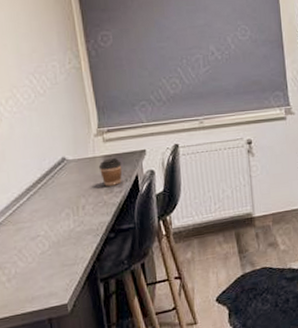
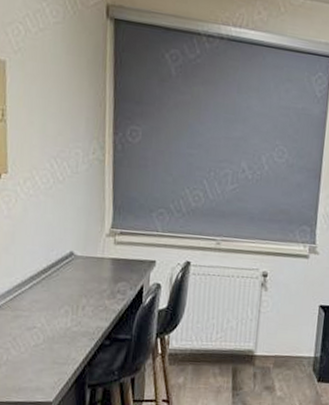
coffee cup: present [98,157,123,186] -> none [105,262,129,292]

